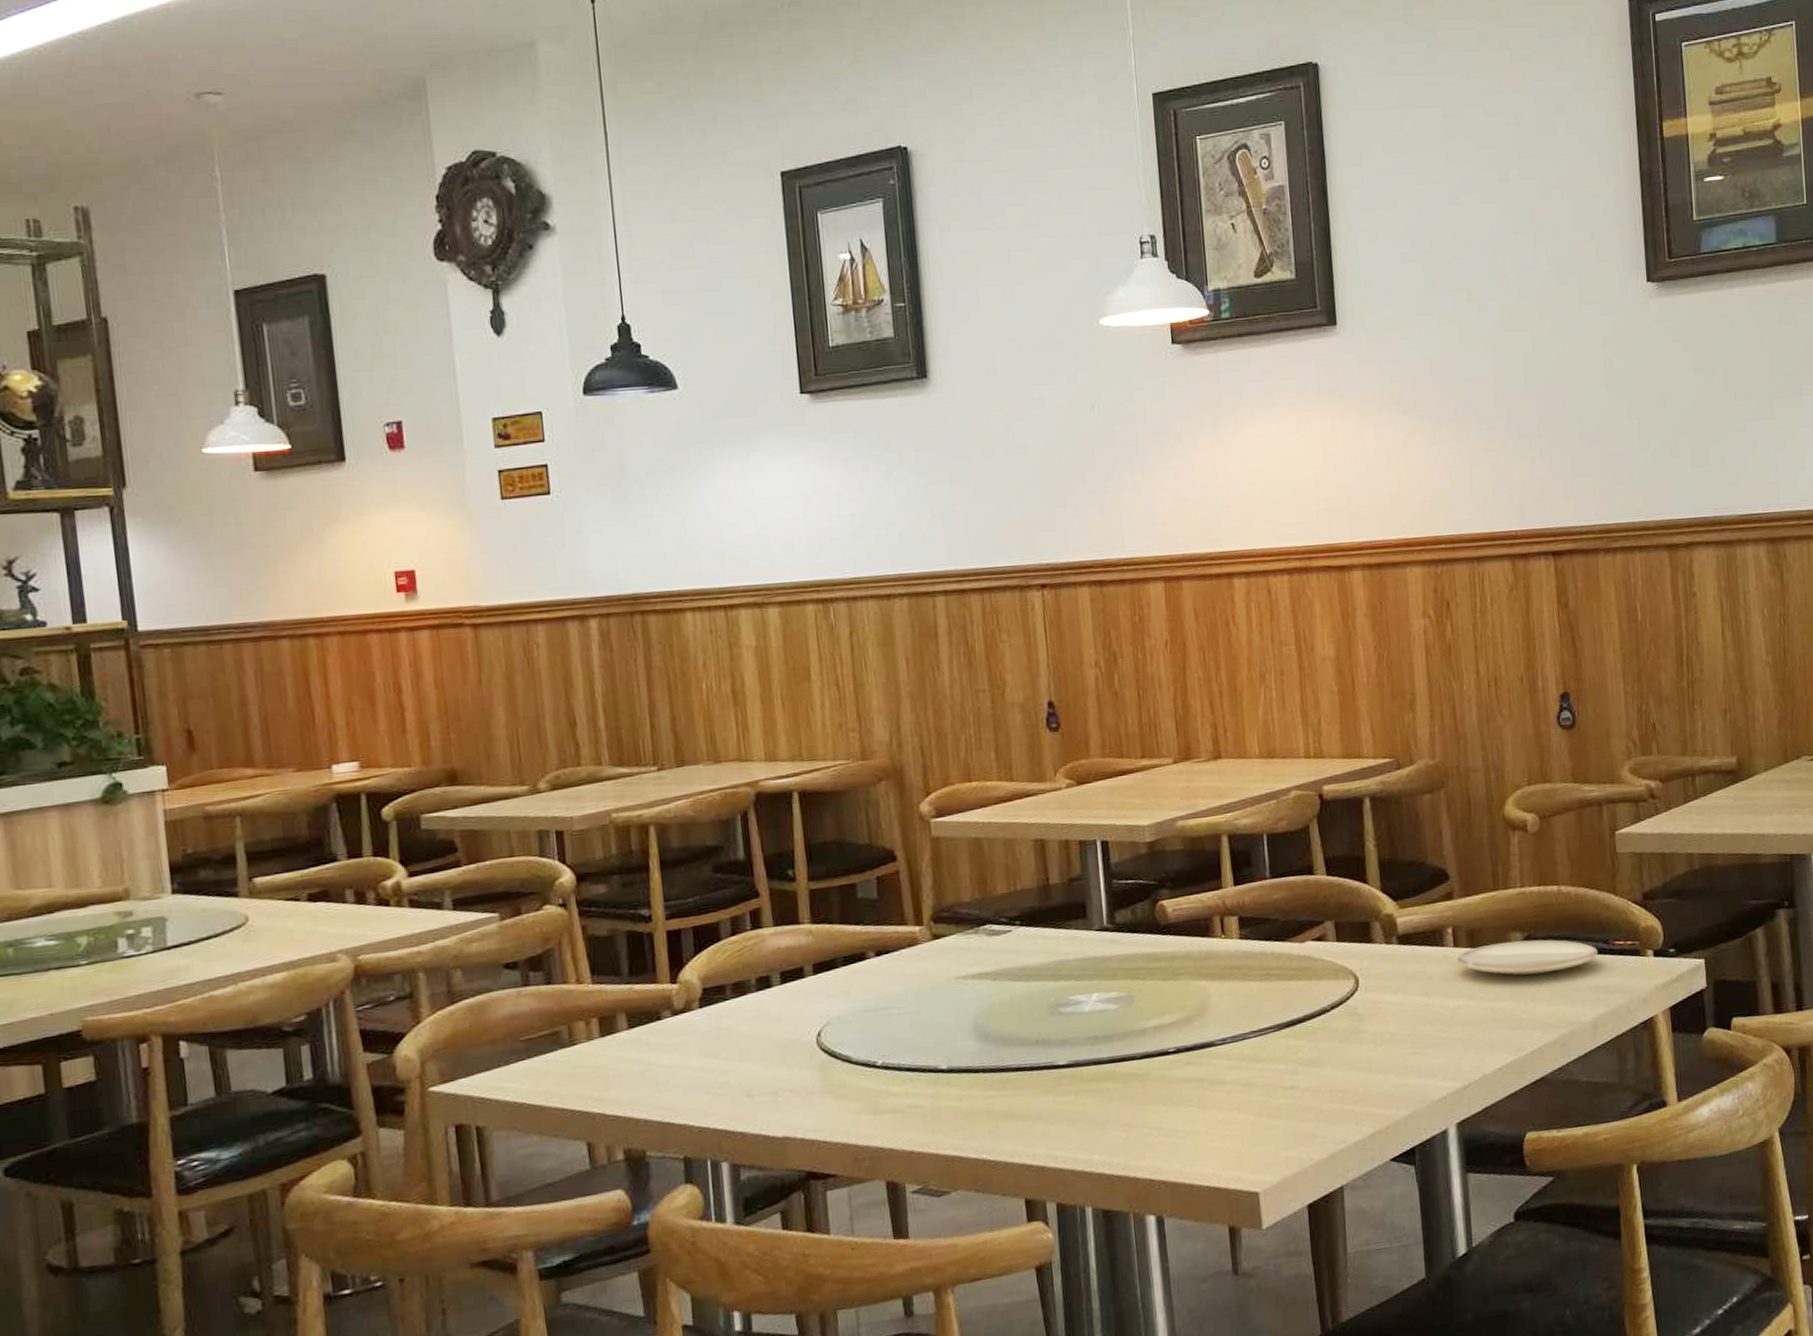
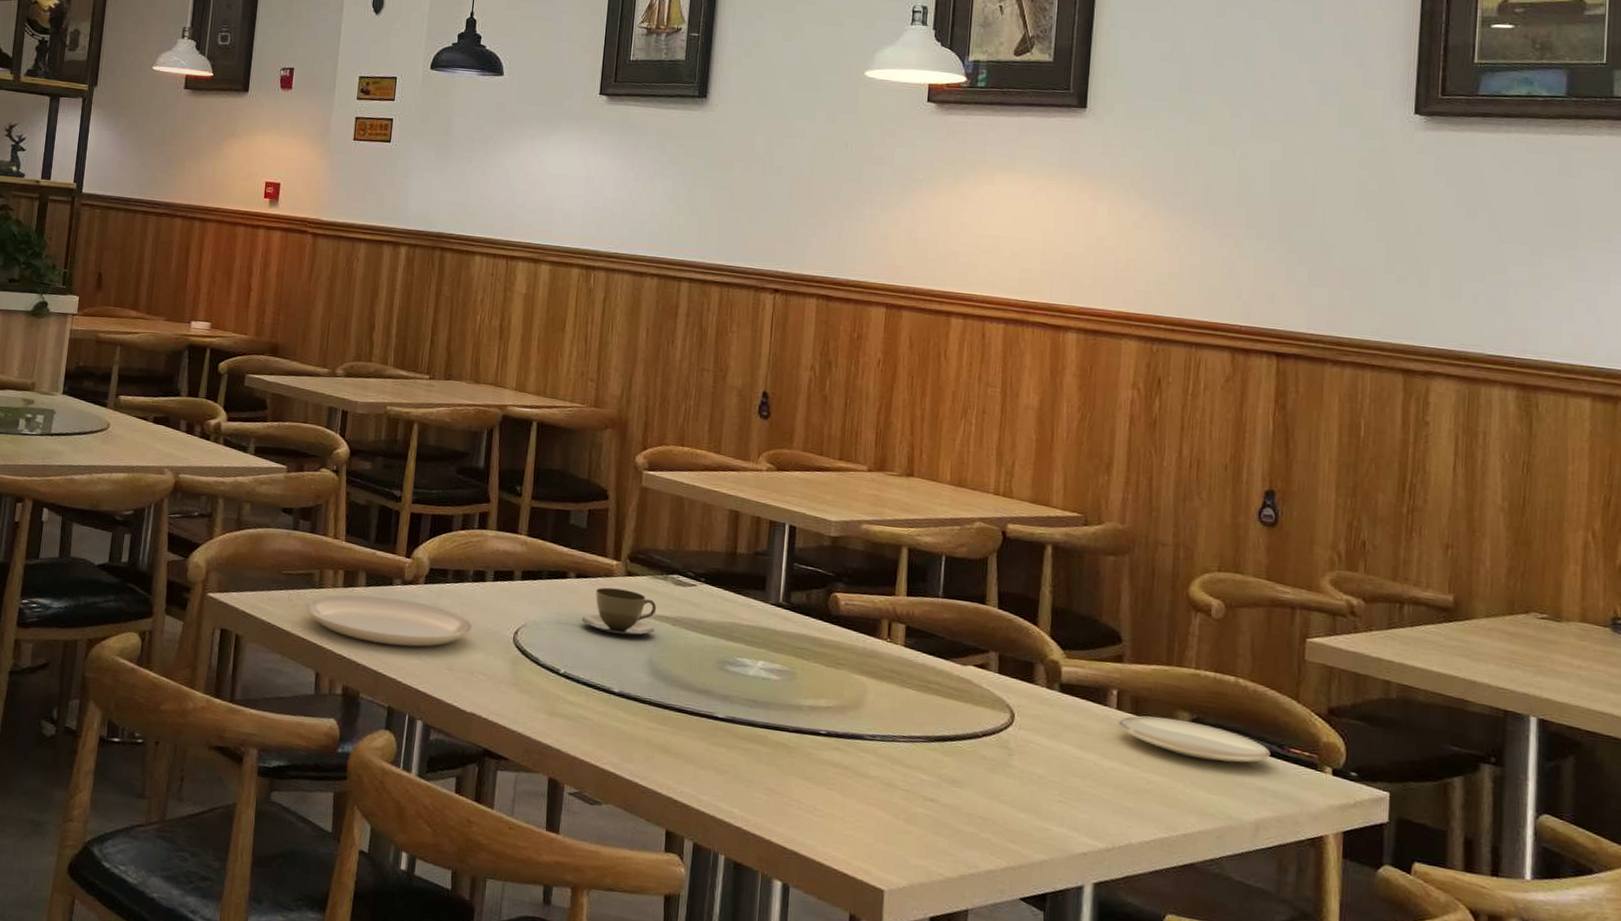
plate: none [557,1029,767,1092] -> present [305,594,473,647]
teacup: none [890,954,975,1007] -> present [581,587,657,636]

